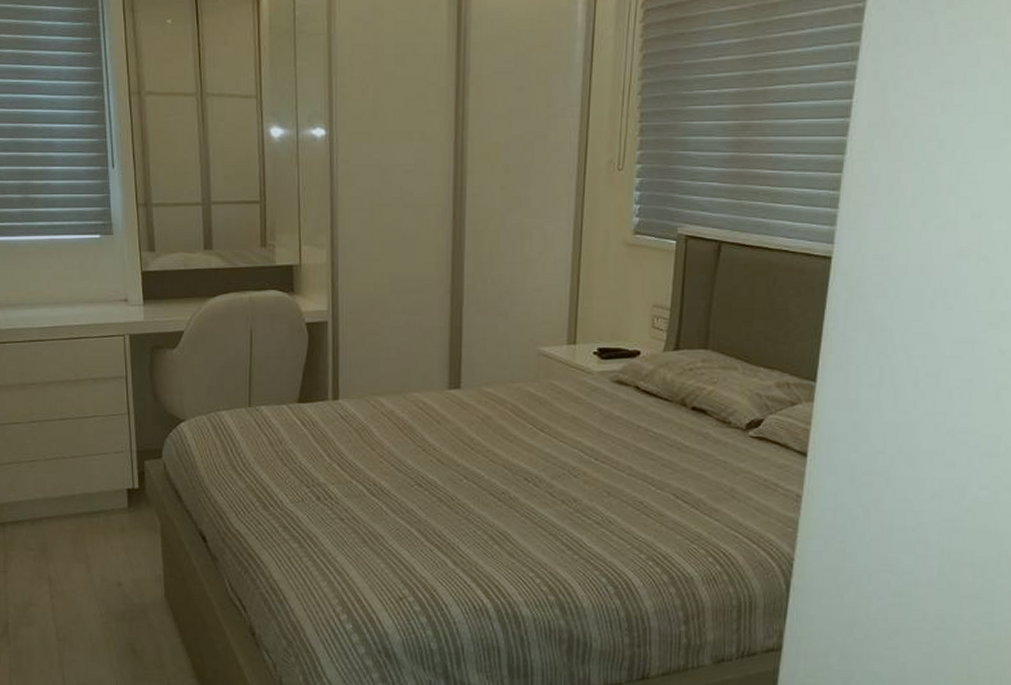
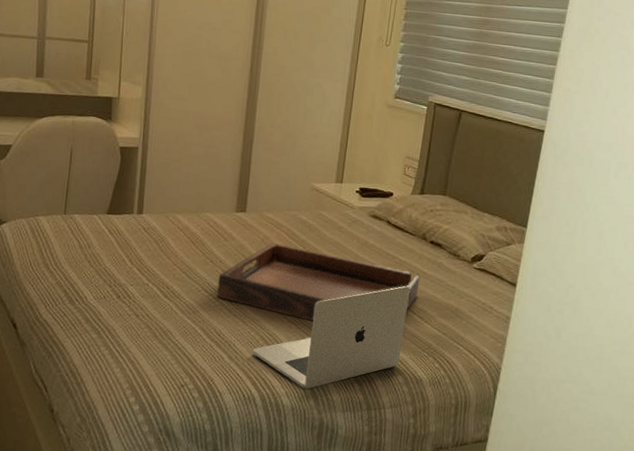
serving tray: none [433,423,682,515] -> present [216,243,420,322]
laptop: none [480,464,670,596] -> present [252,285,410,389]

